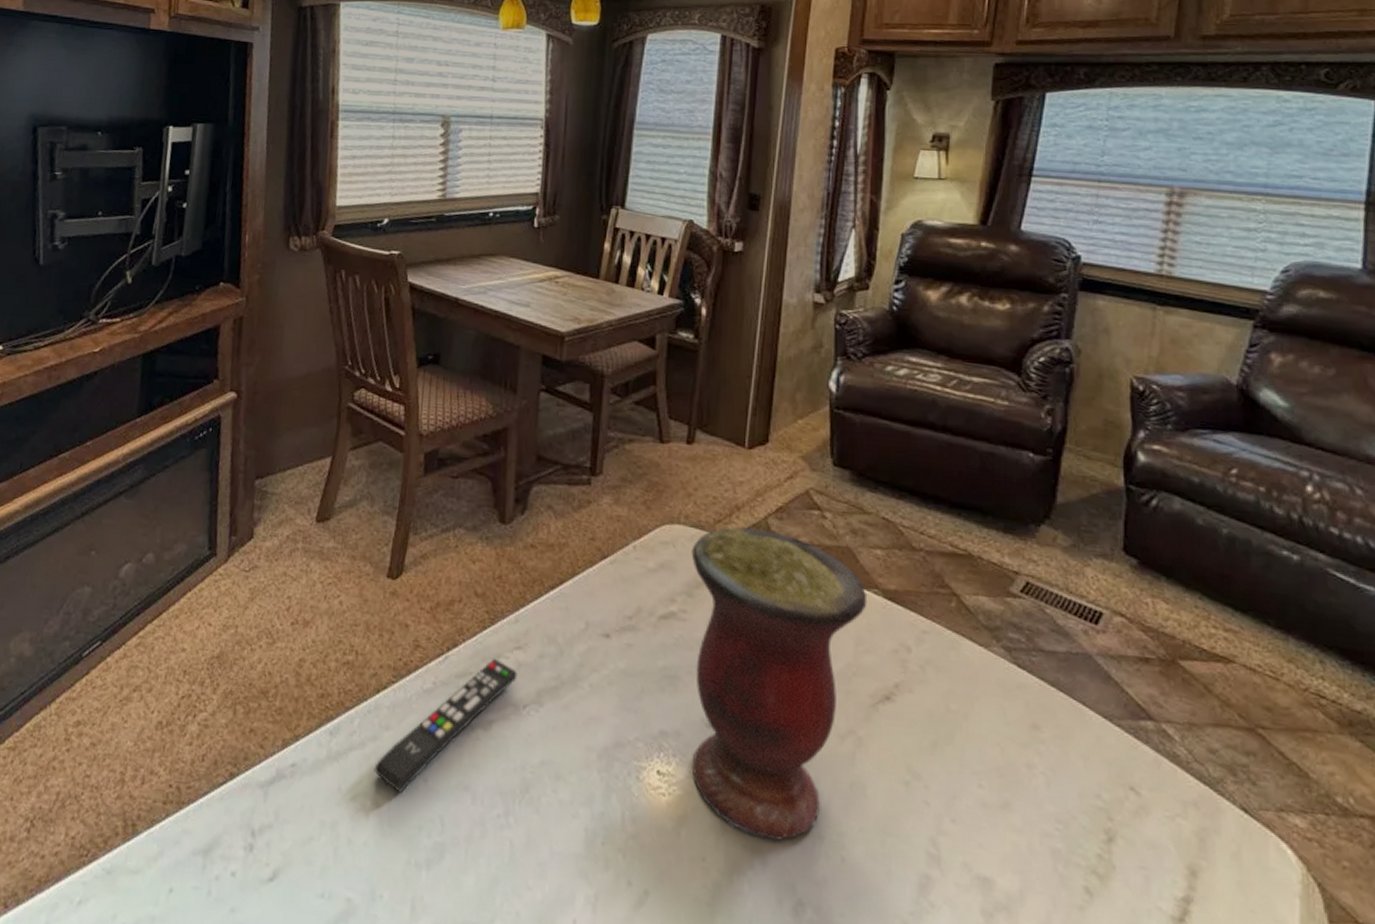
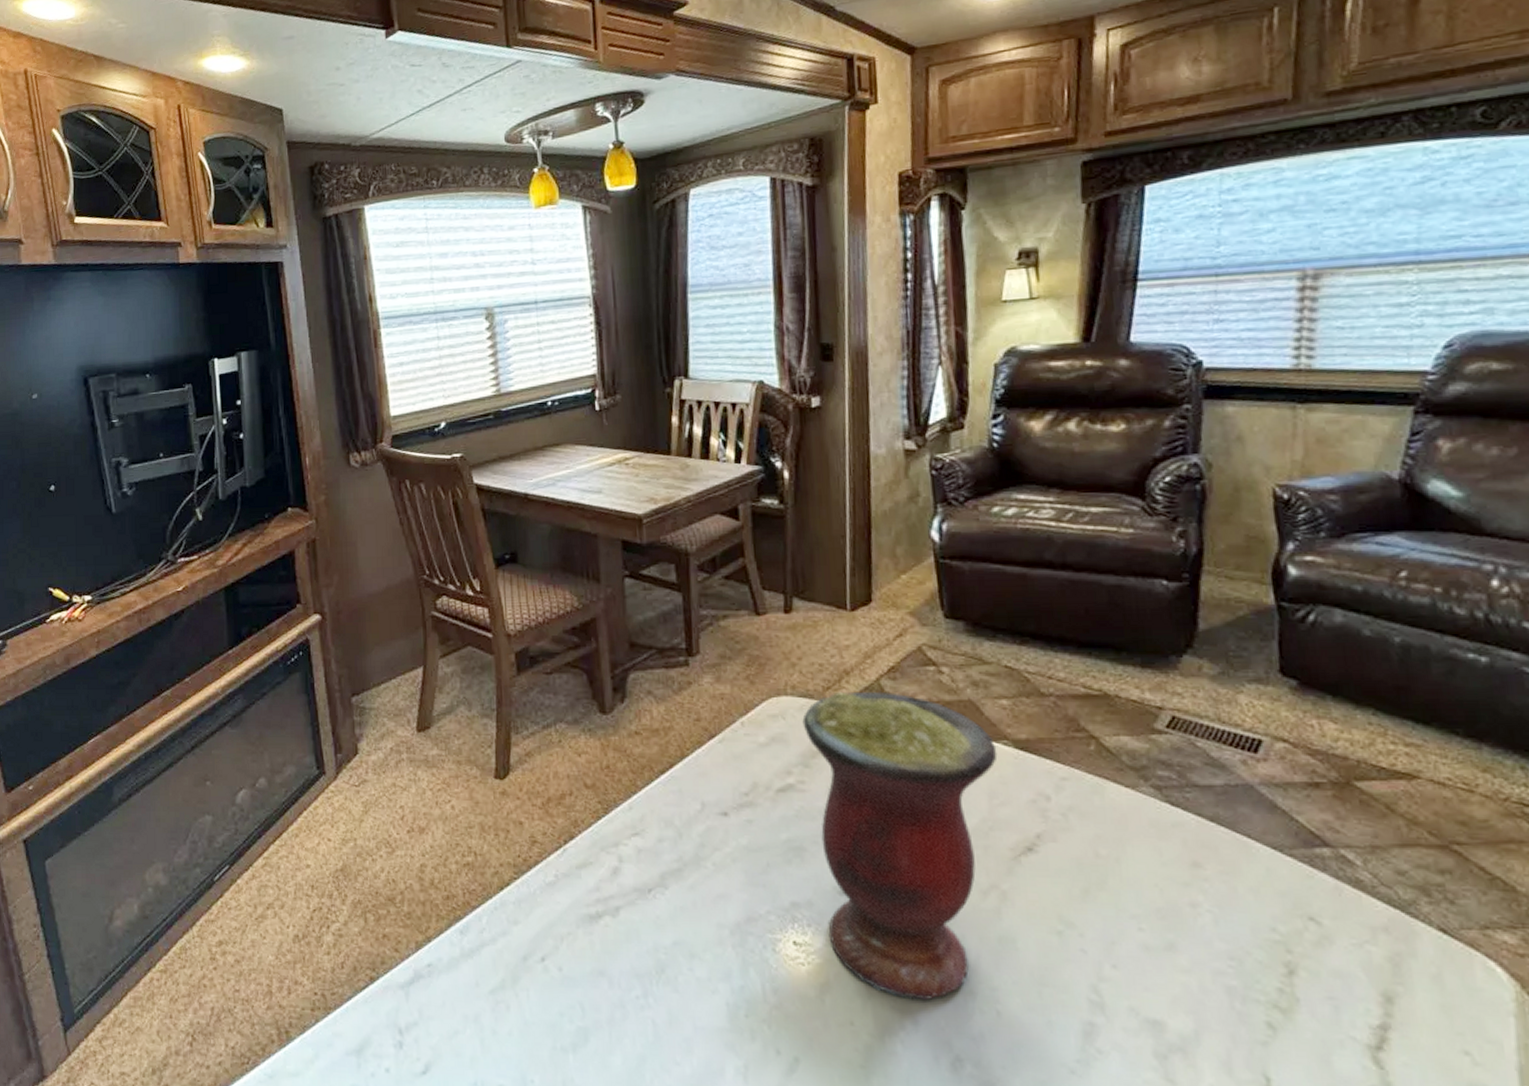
remote control: present [374,657,518,793] -> none [508,846,639,983]

